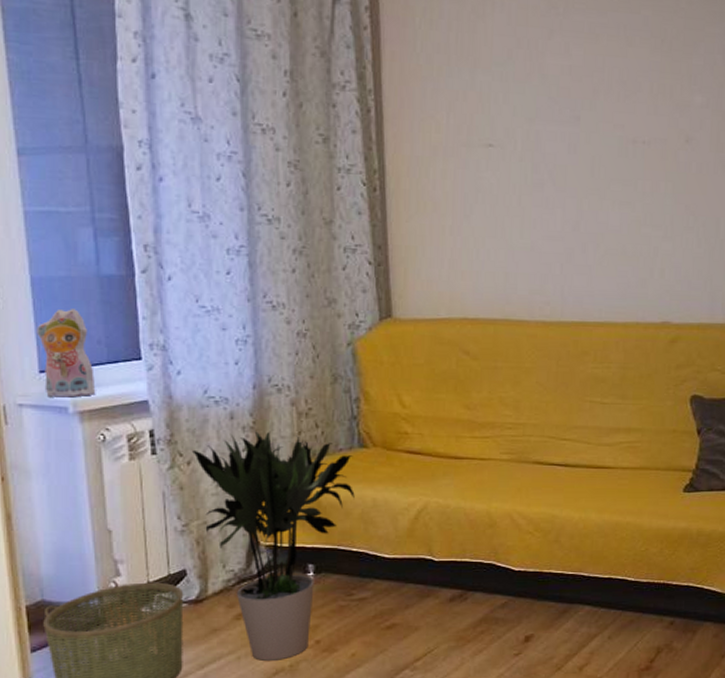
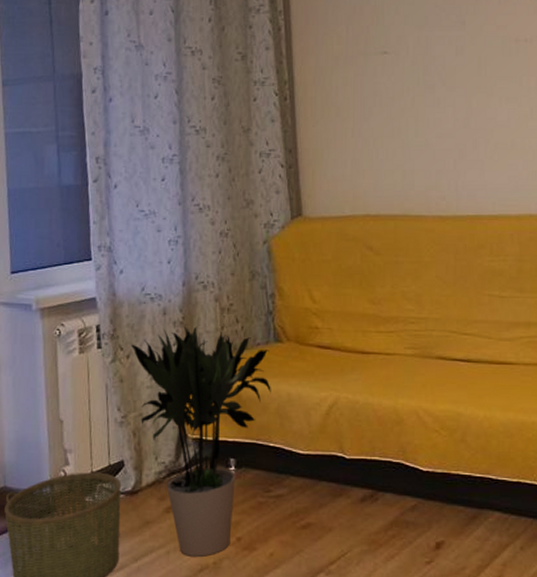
plush toy: present [37,308,96,398] -> none [10,216,55,296]

